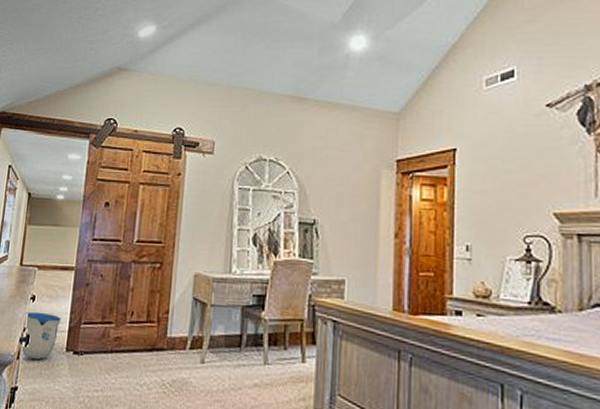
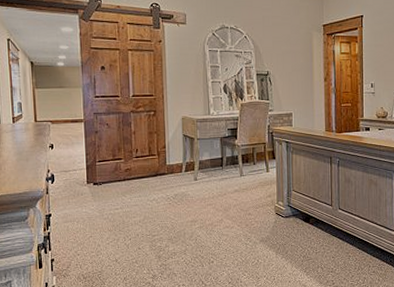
sun visor: present [20,311,61,360] -> none [47,156,79,193]

